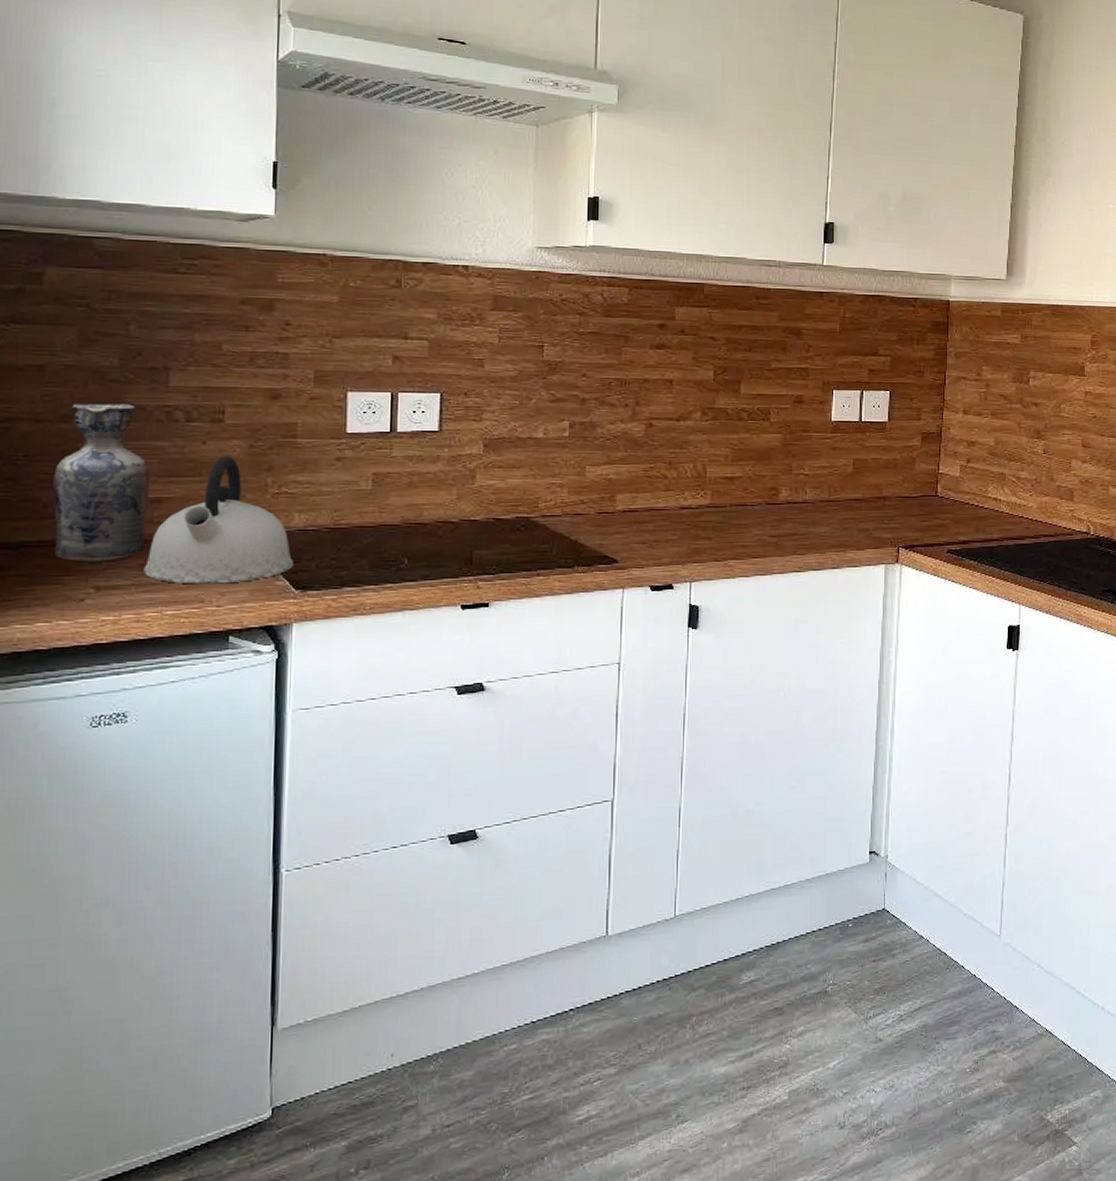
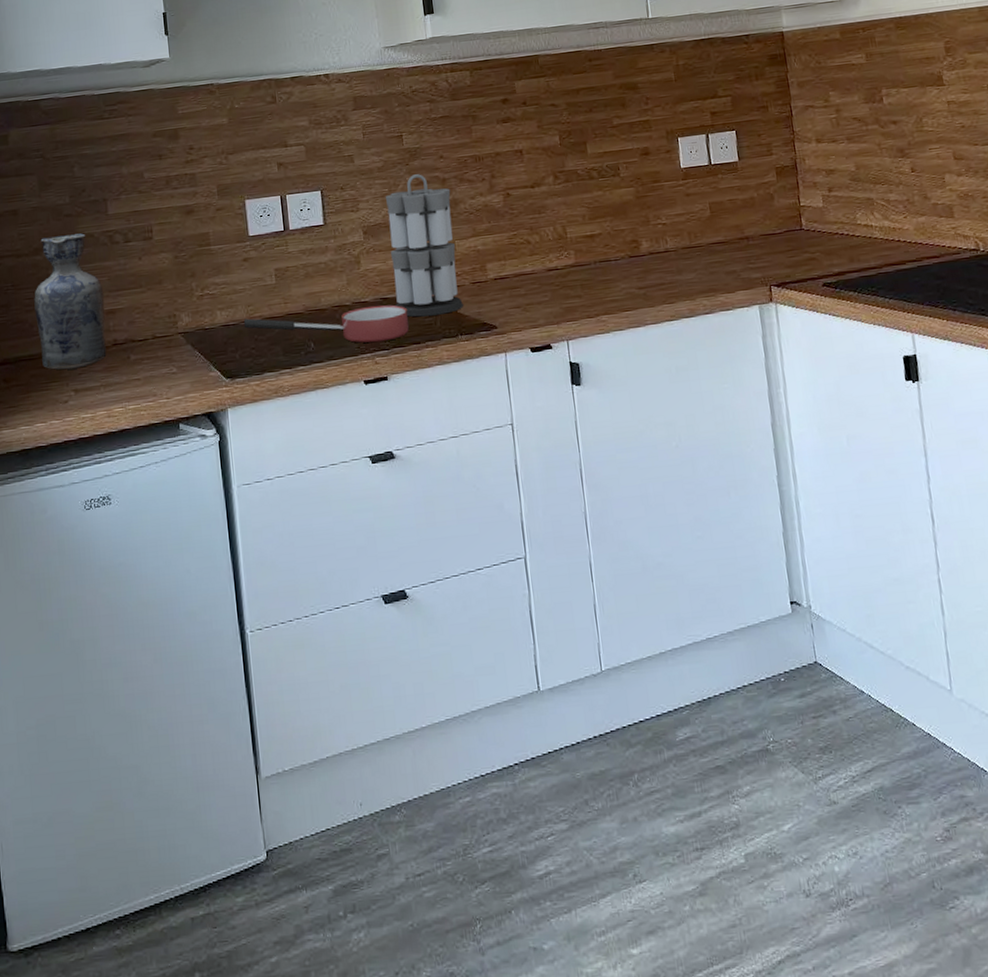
kettle: present [143,456,294,585] -> none [108,268,222,382]
frying pan: none [326,525,522,566] -> present [243,305,410,344]
spice rack: none [508,390,589,543] -> present [385,174,463,317]

